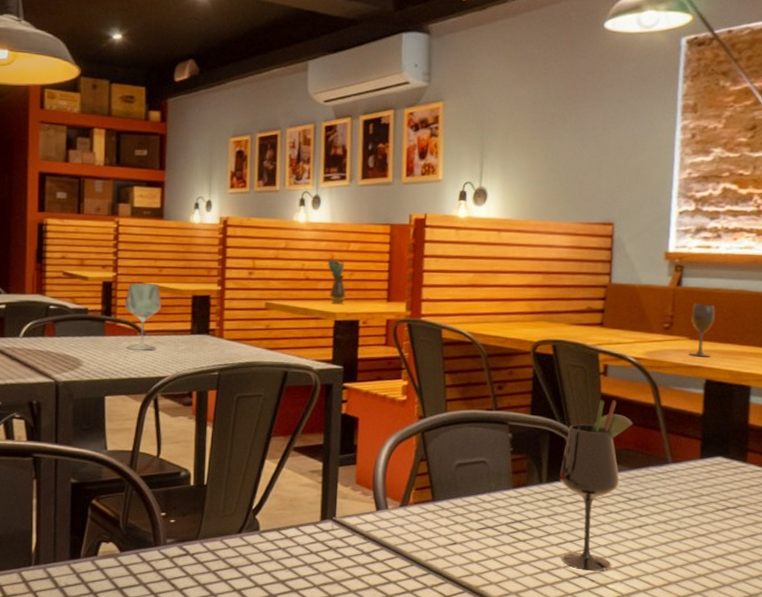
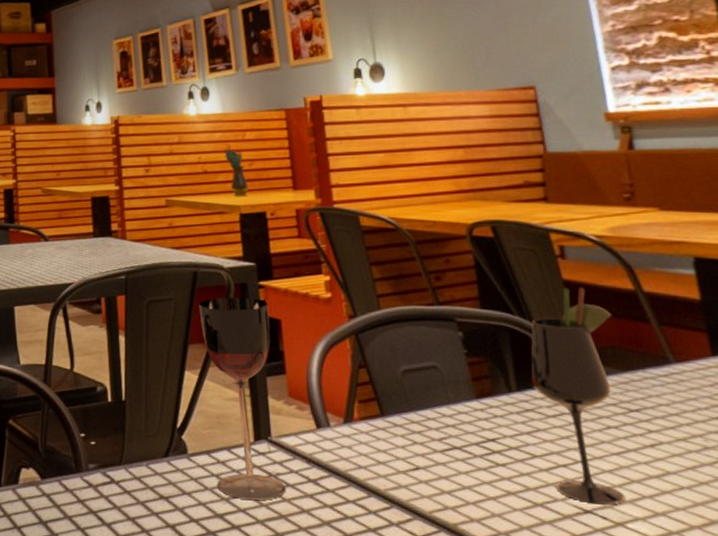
wine glass: present [124,283,162,351] -> none [26,188,63,257]
wineglass: none [282,396,349,569] -> present [198,297,286,501]
wine glass: present [689,303,716,357] -> none [654,167,694,230]

